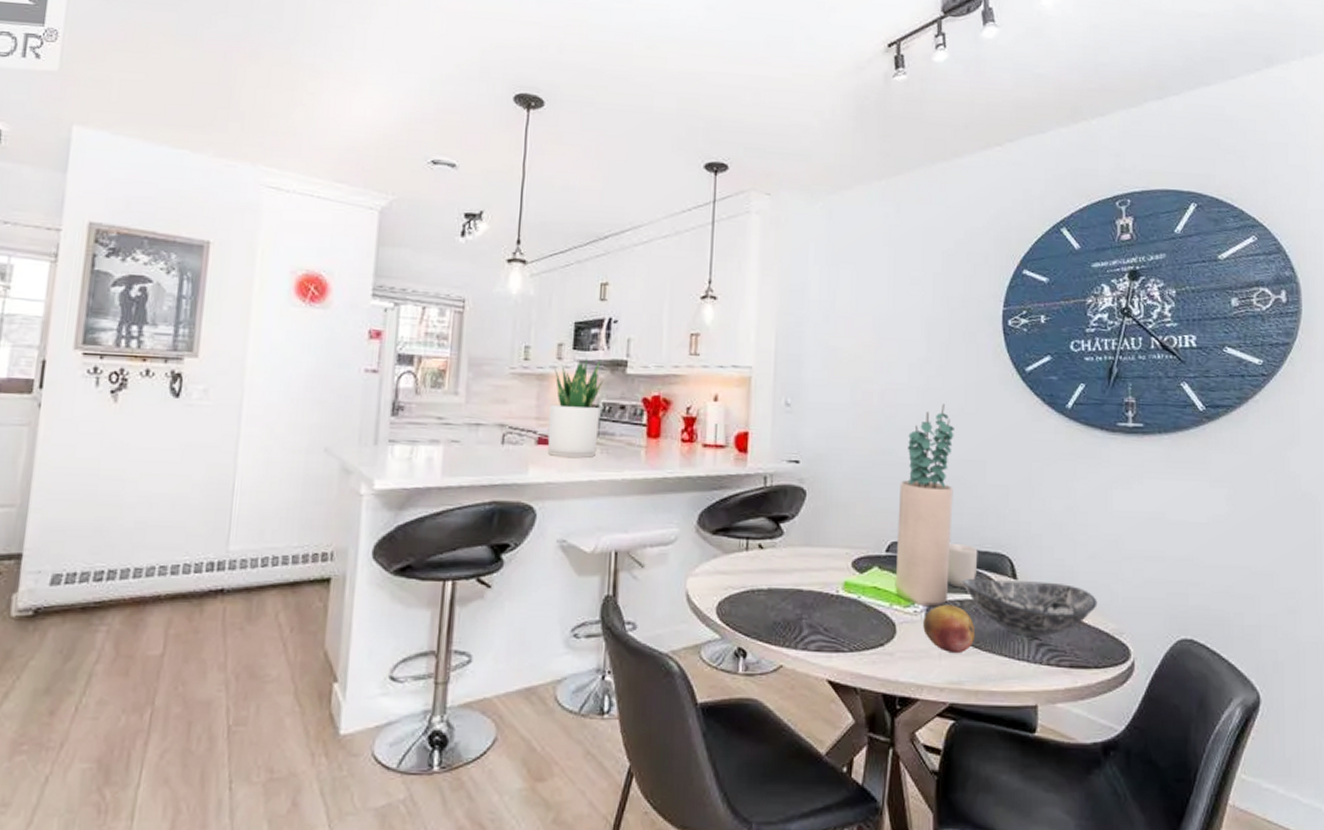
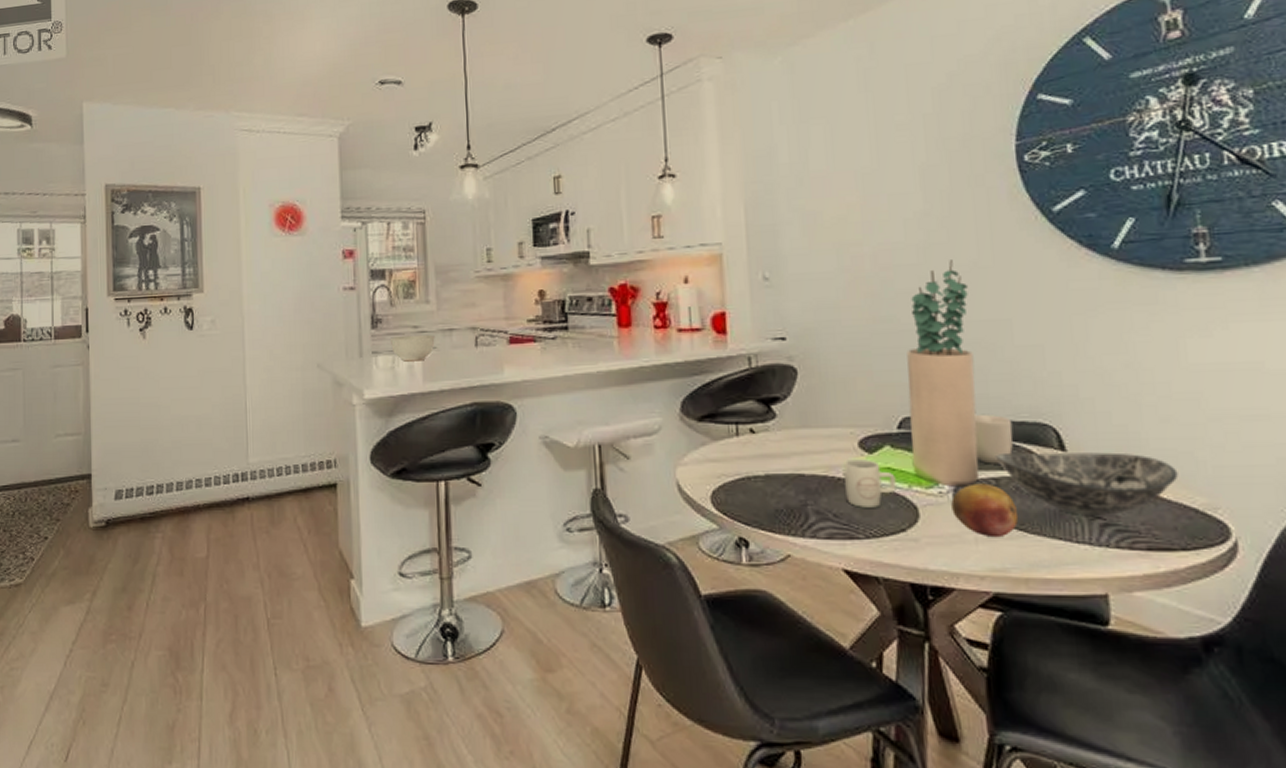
bowl: none [411,426,460,454] -> present [391,334,435,362]
planter: present [547,357,604,459] -> none [517,253,569,355]
mug: none [835,576,880,623] -> present [843,458,896,508]

